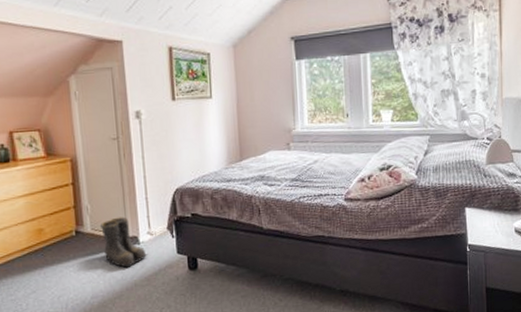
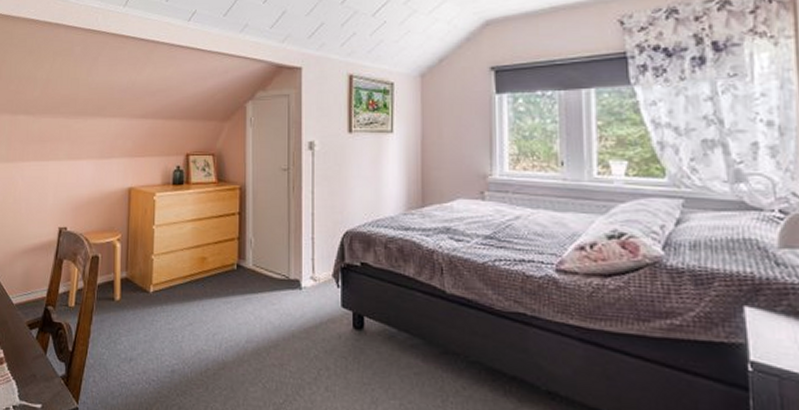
boots: present [100,217,148,268] -> none [263,255,310,314]

